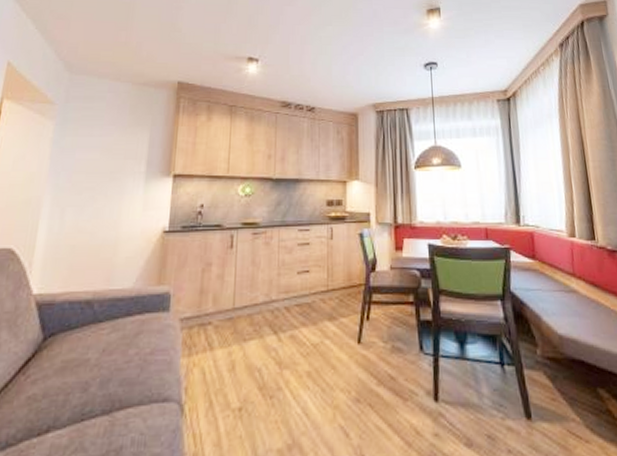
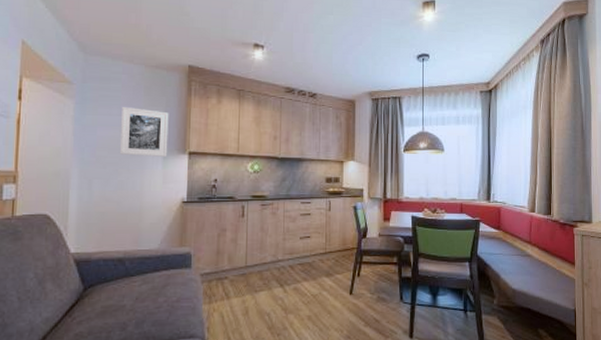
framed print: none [97,127,154,180] -> present [119,107,169,157]

